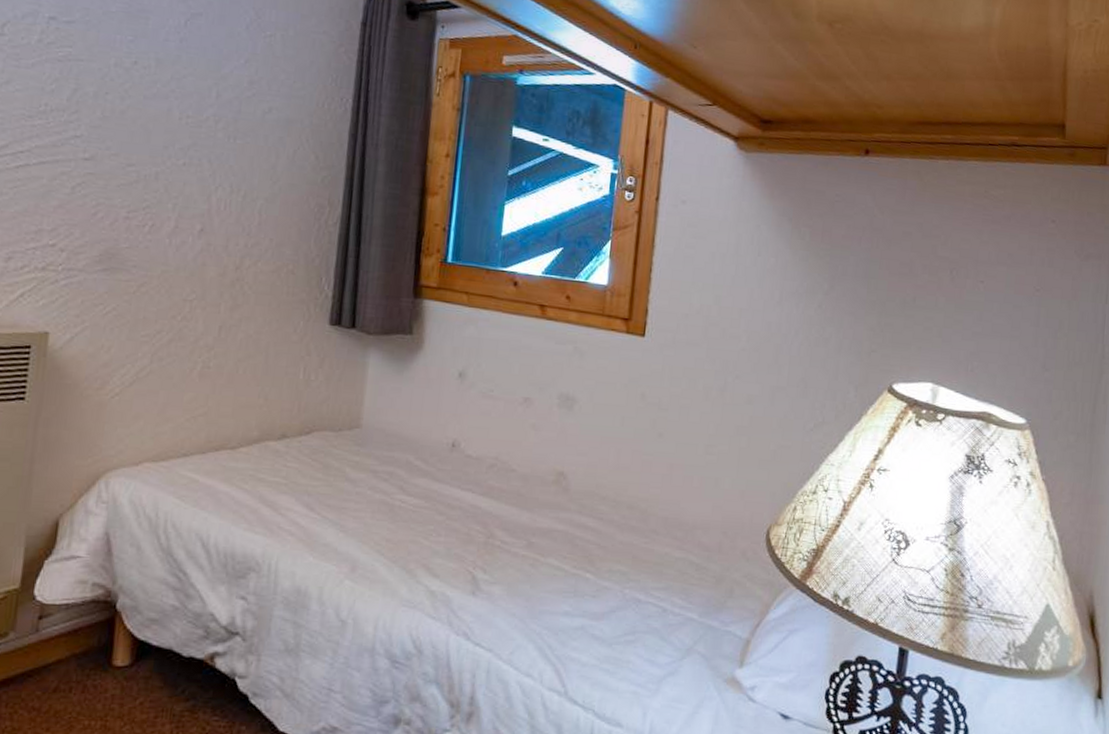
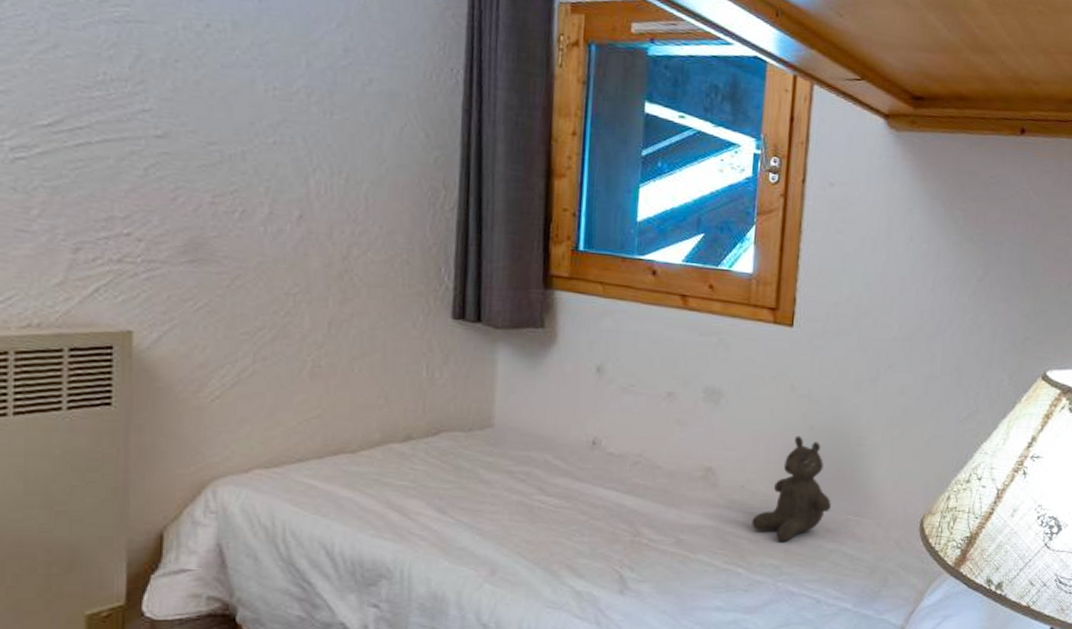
teddy bear: none [601,442,679,549] -> present [752,435,831,543]

